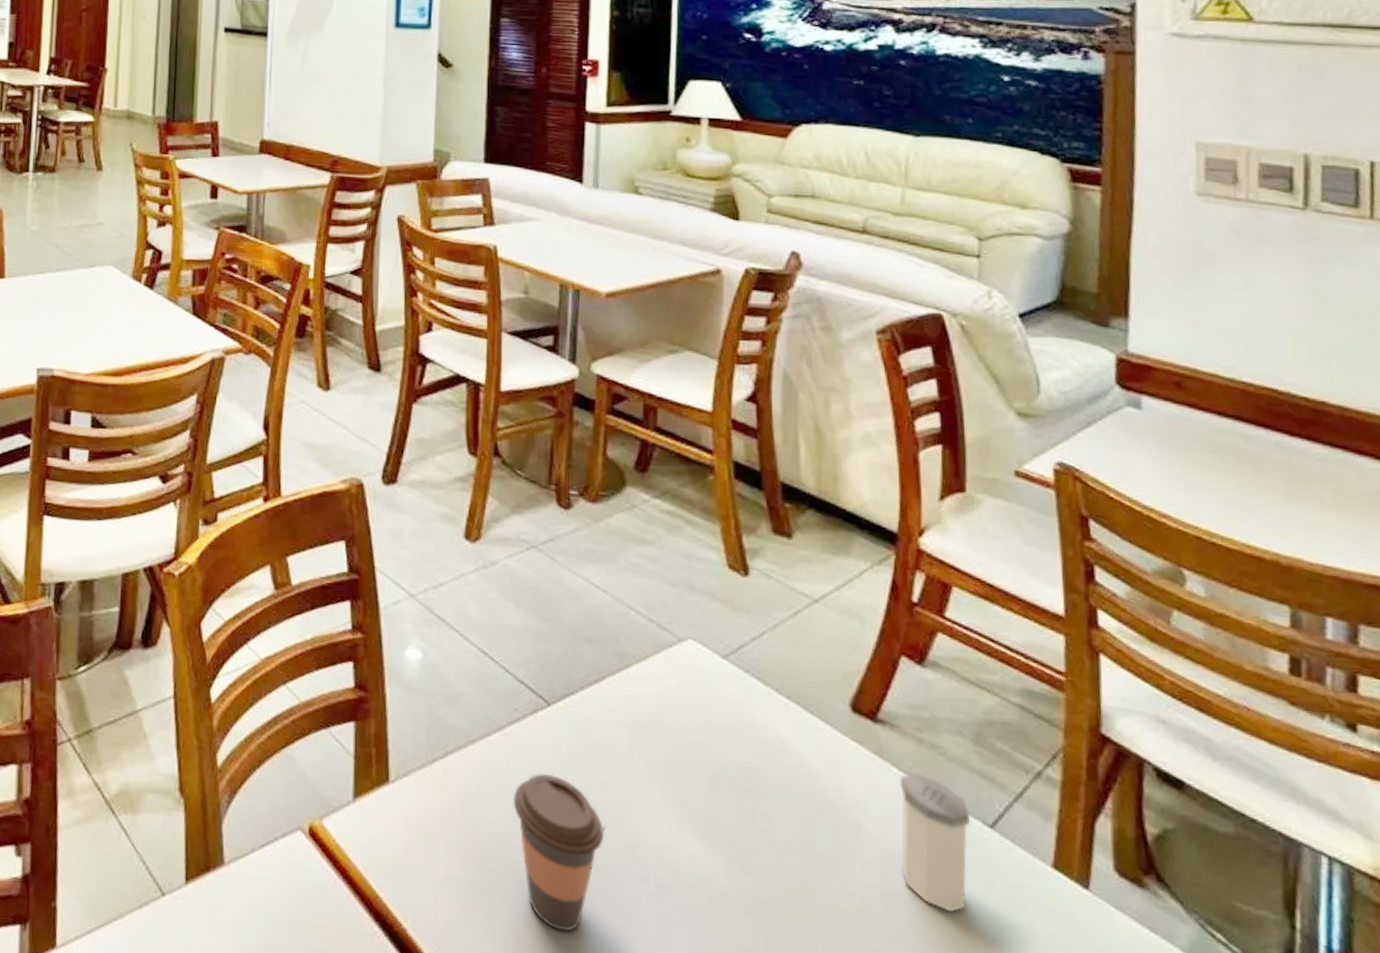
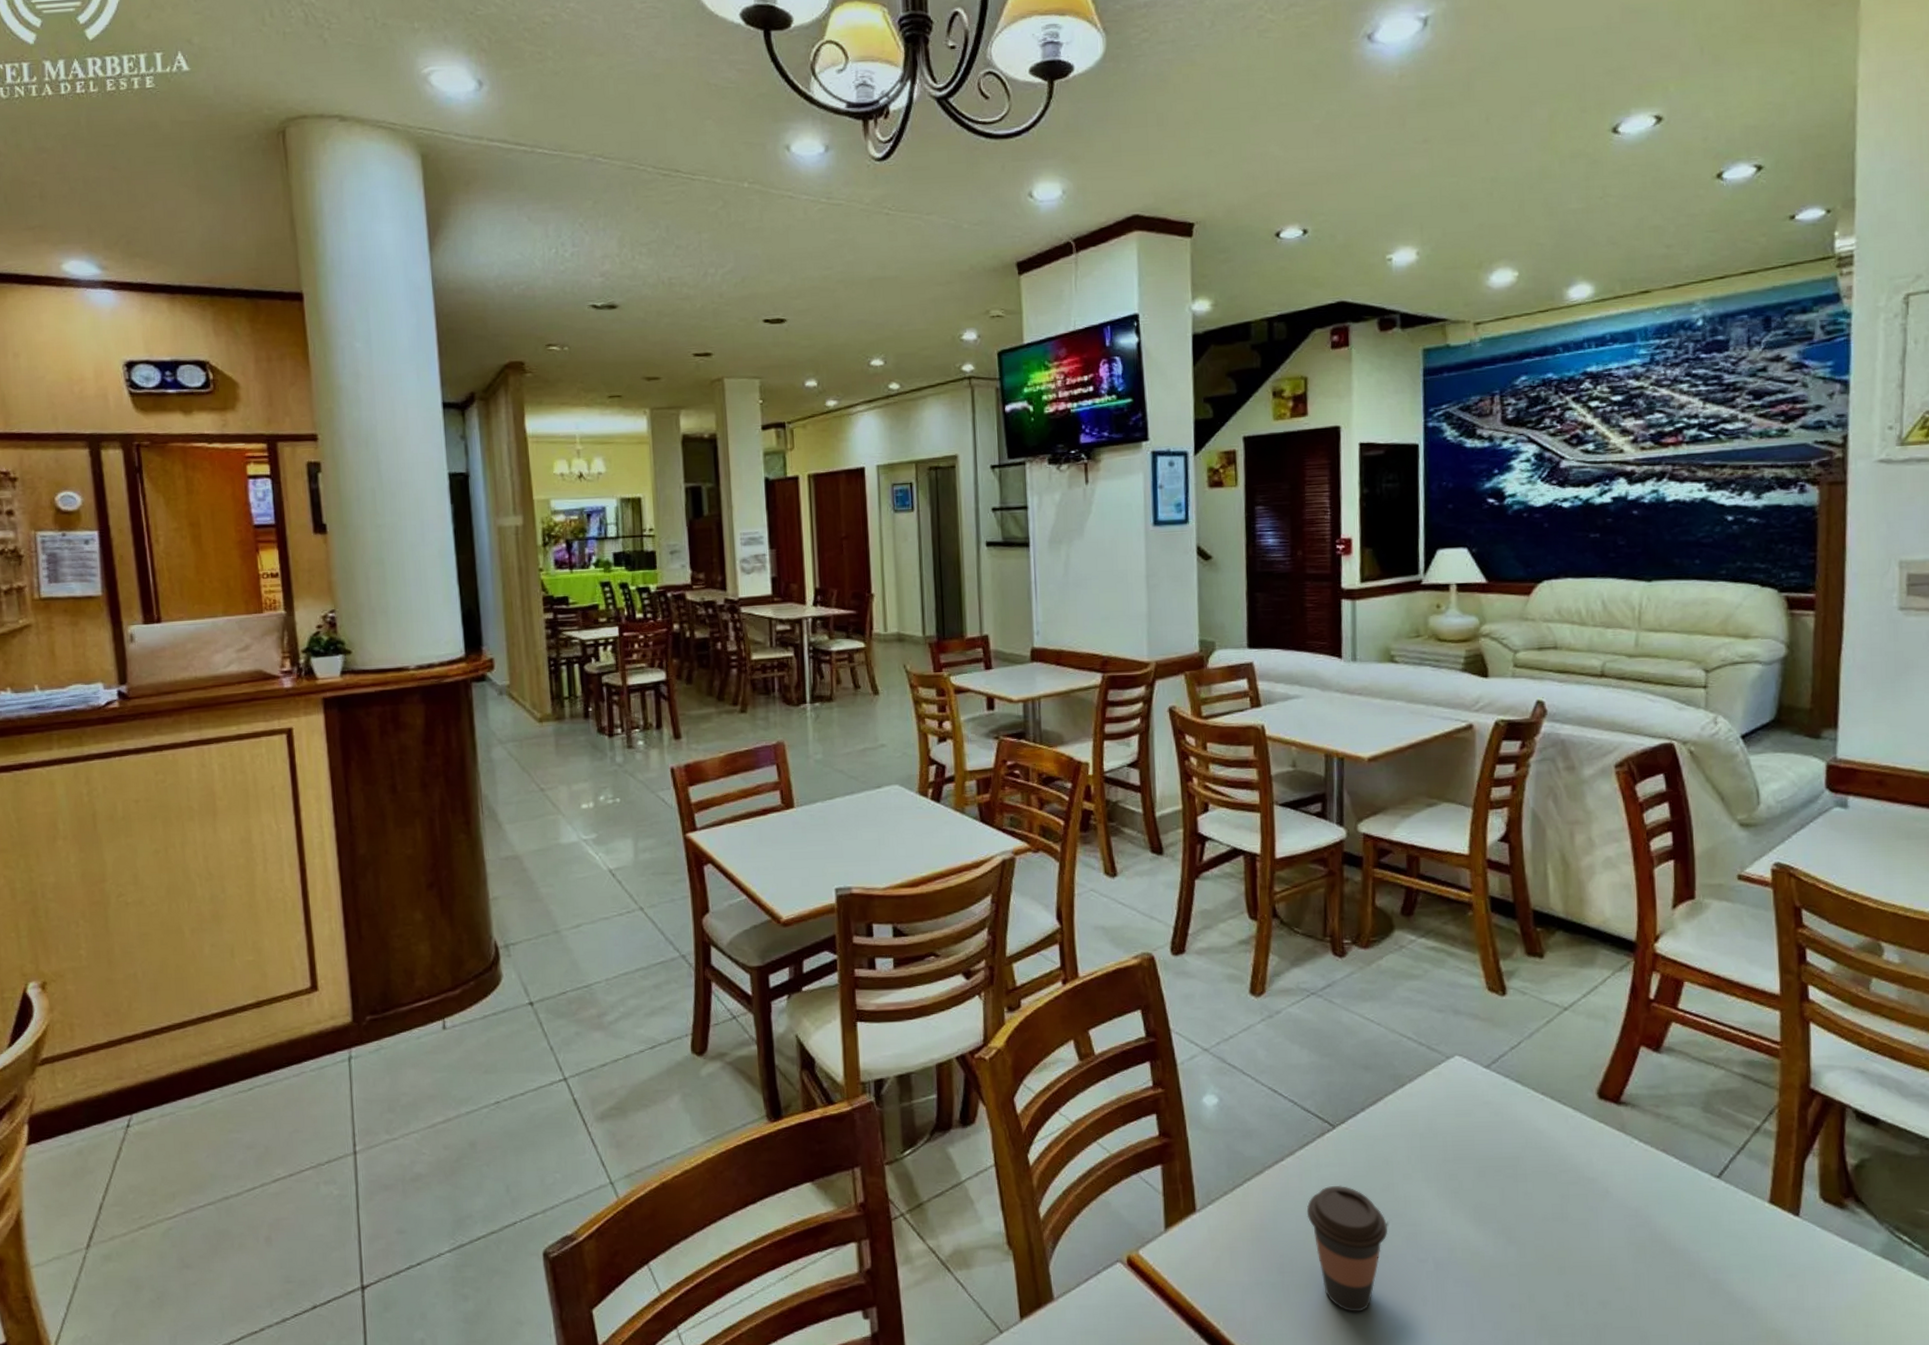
salt shaker: present [900,773,971,913] -> none [1640,1142,1701,1251]

